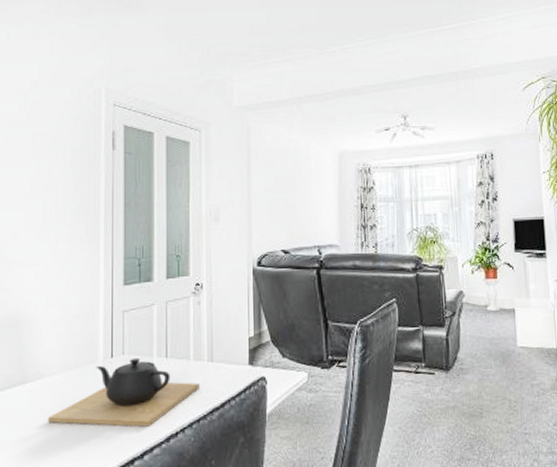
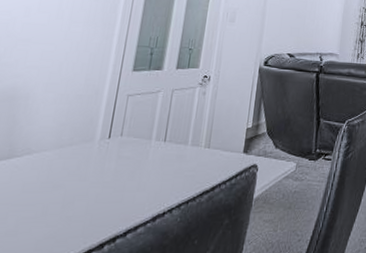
teapot: present [48,357,199,427] -> none [30,140,194,206]

